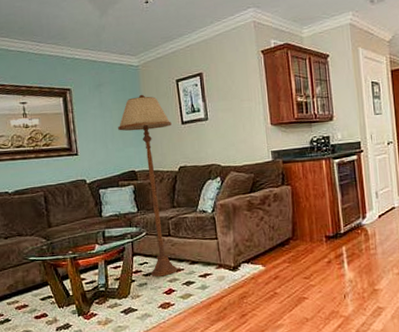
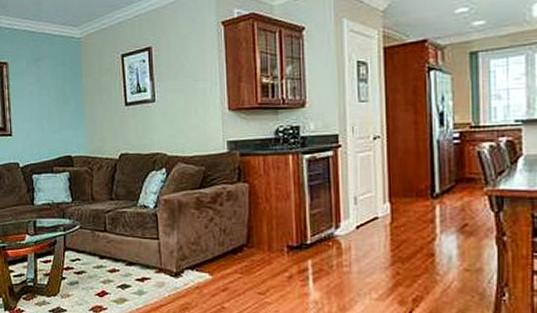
floor lamp: present [118,94,178,277] -> none [55,70,114,276]

